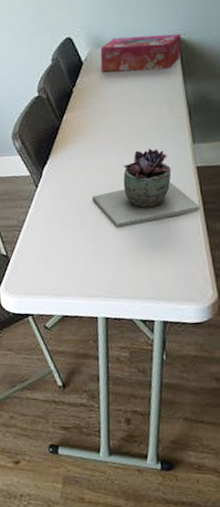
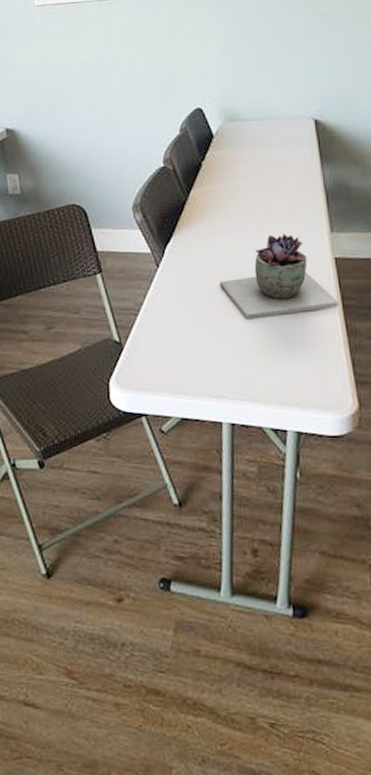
tissue box: present [100,33,182,72] -> none [232,113,319,151]

